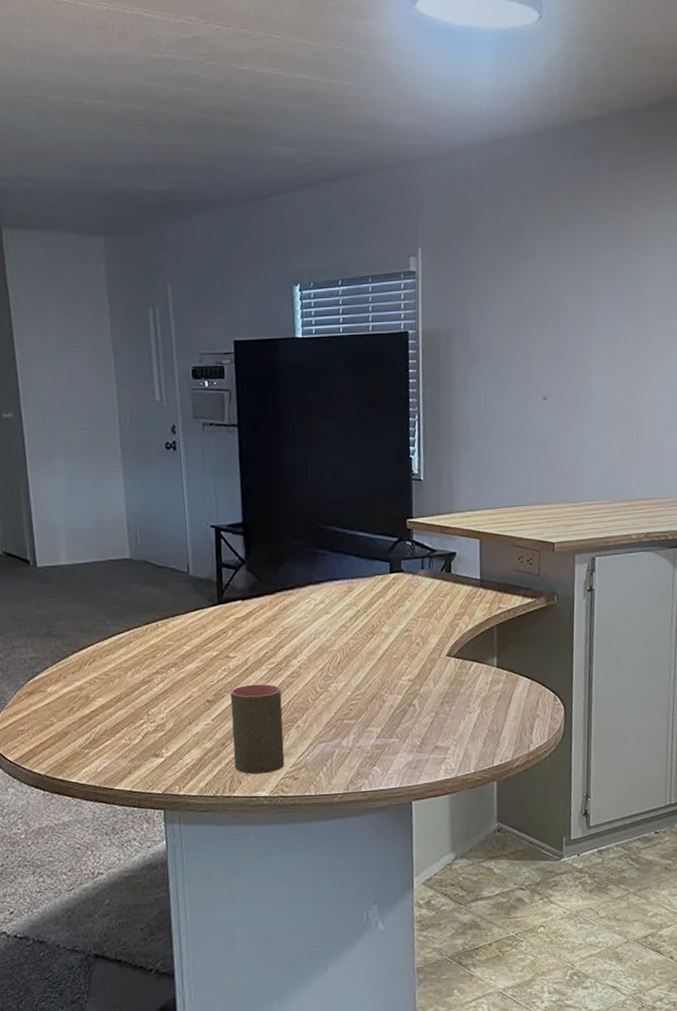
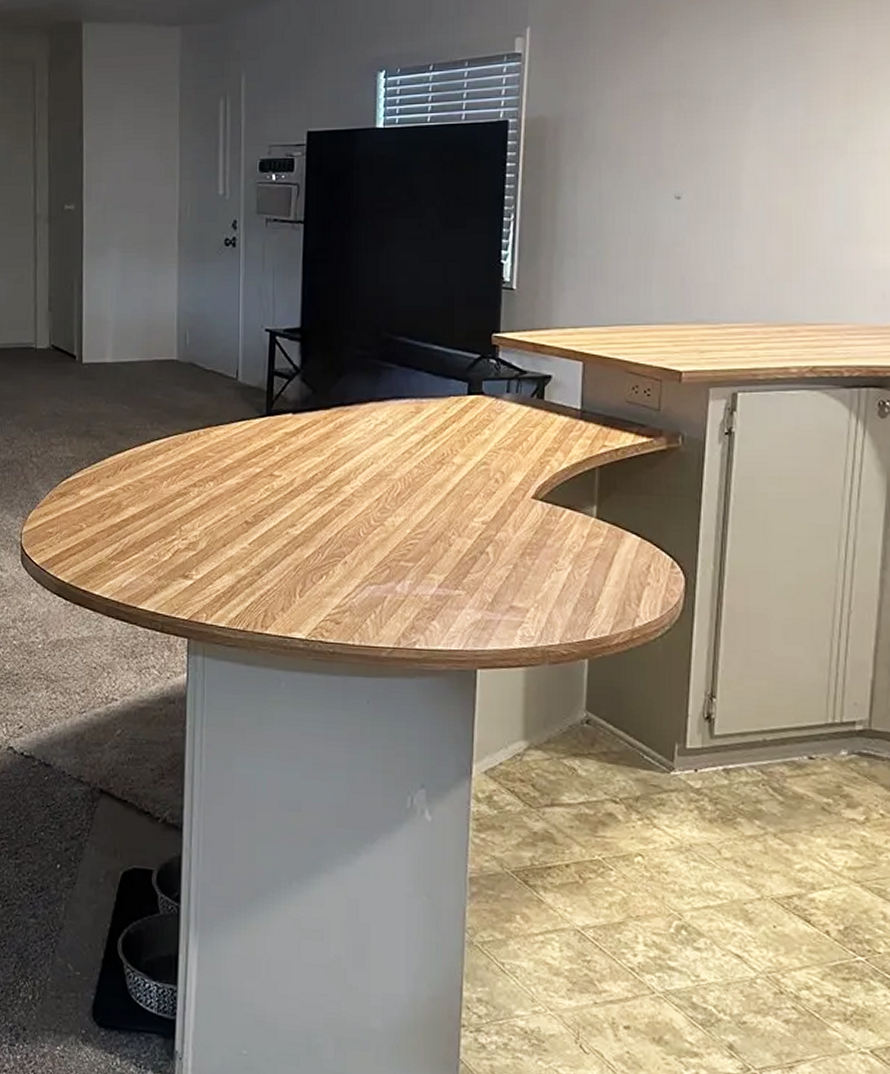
cup: present [230,683,285,775] -> none [269,508,329,613]

